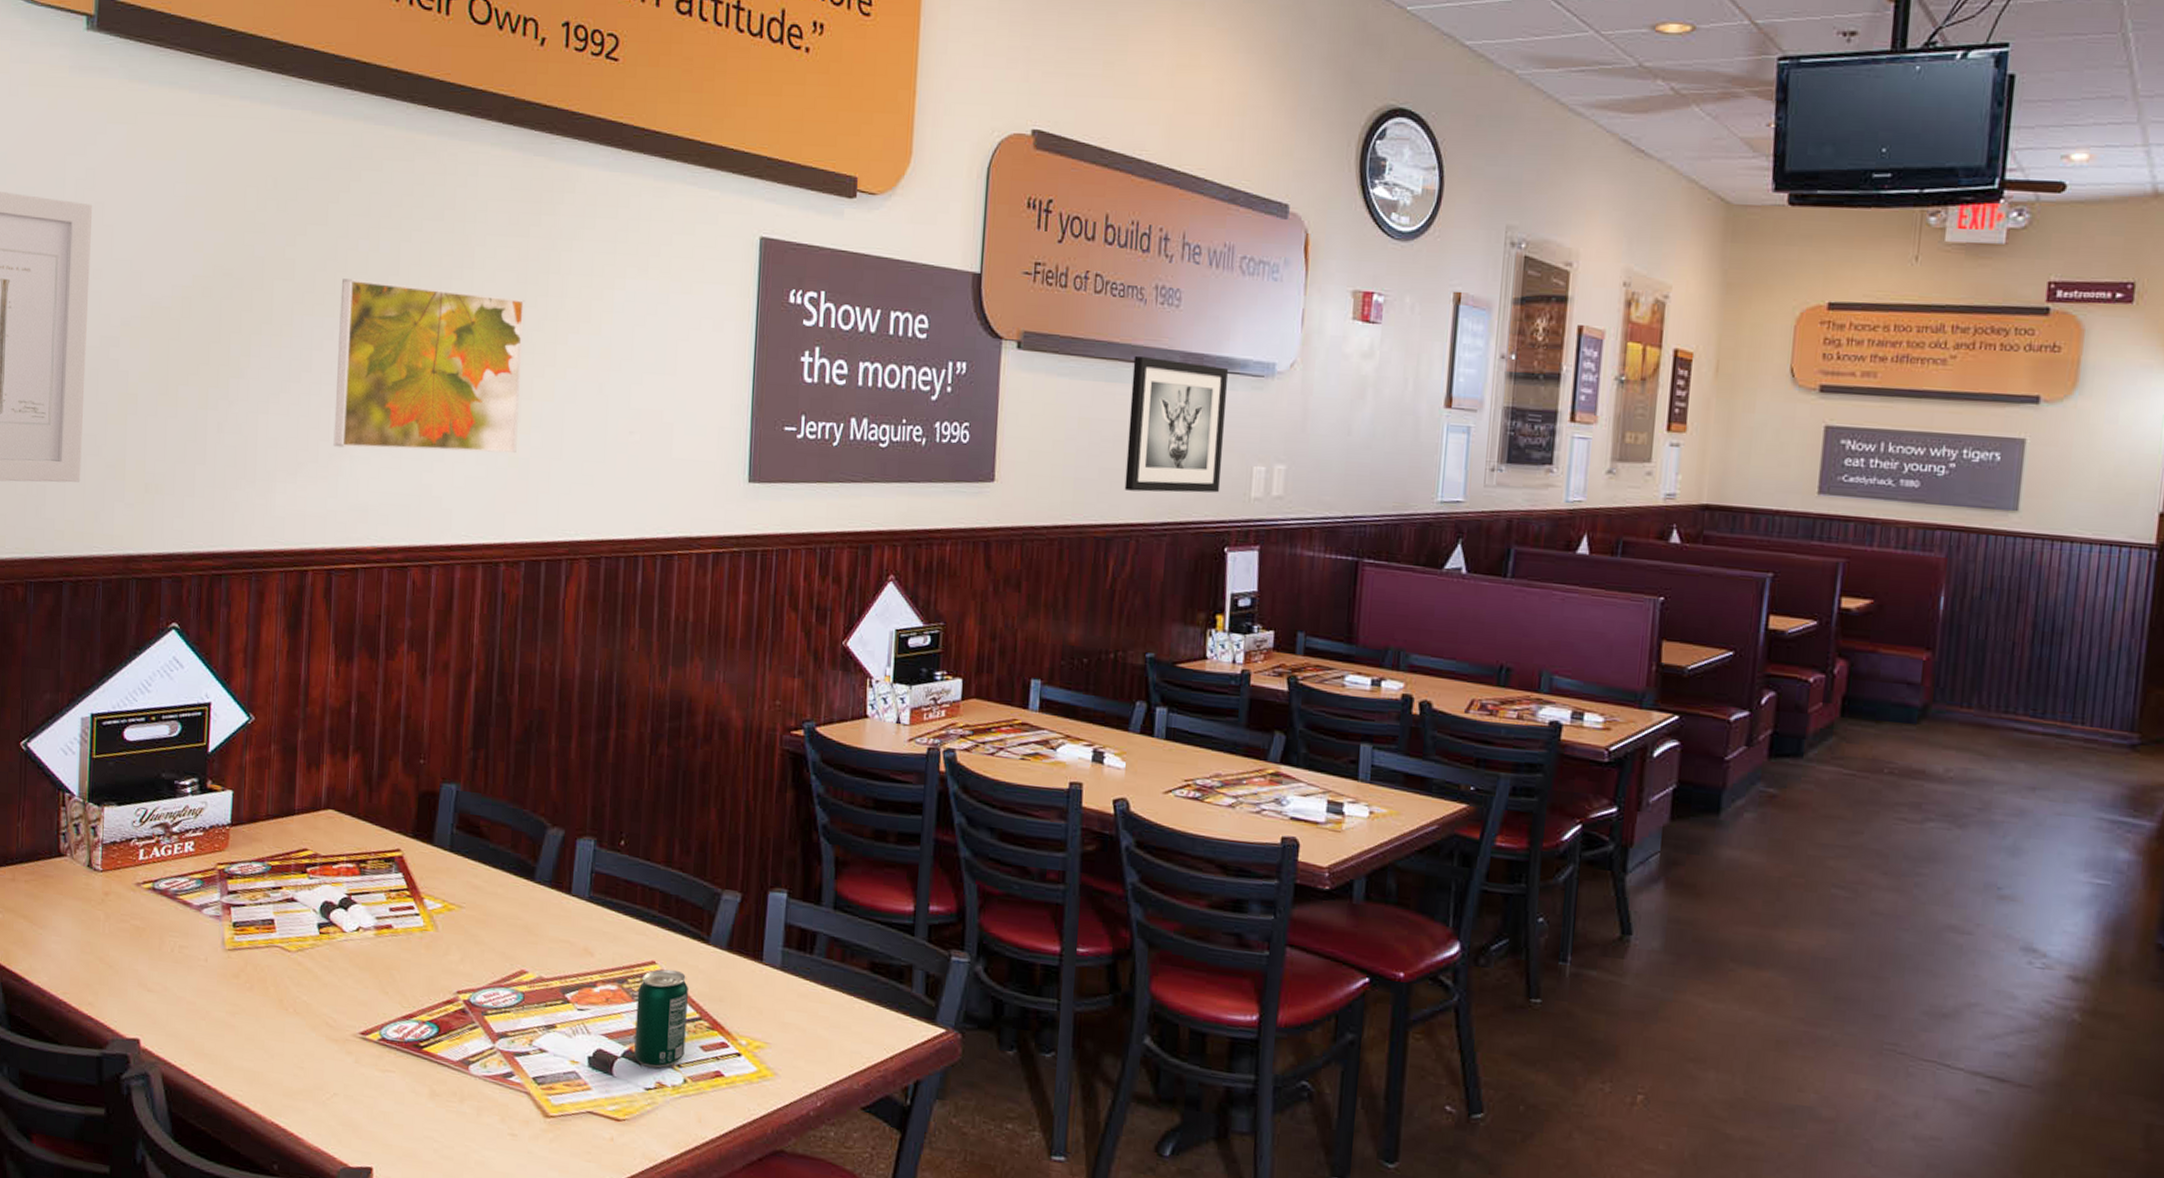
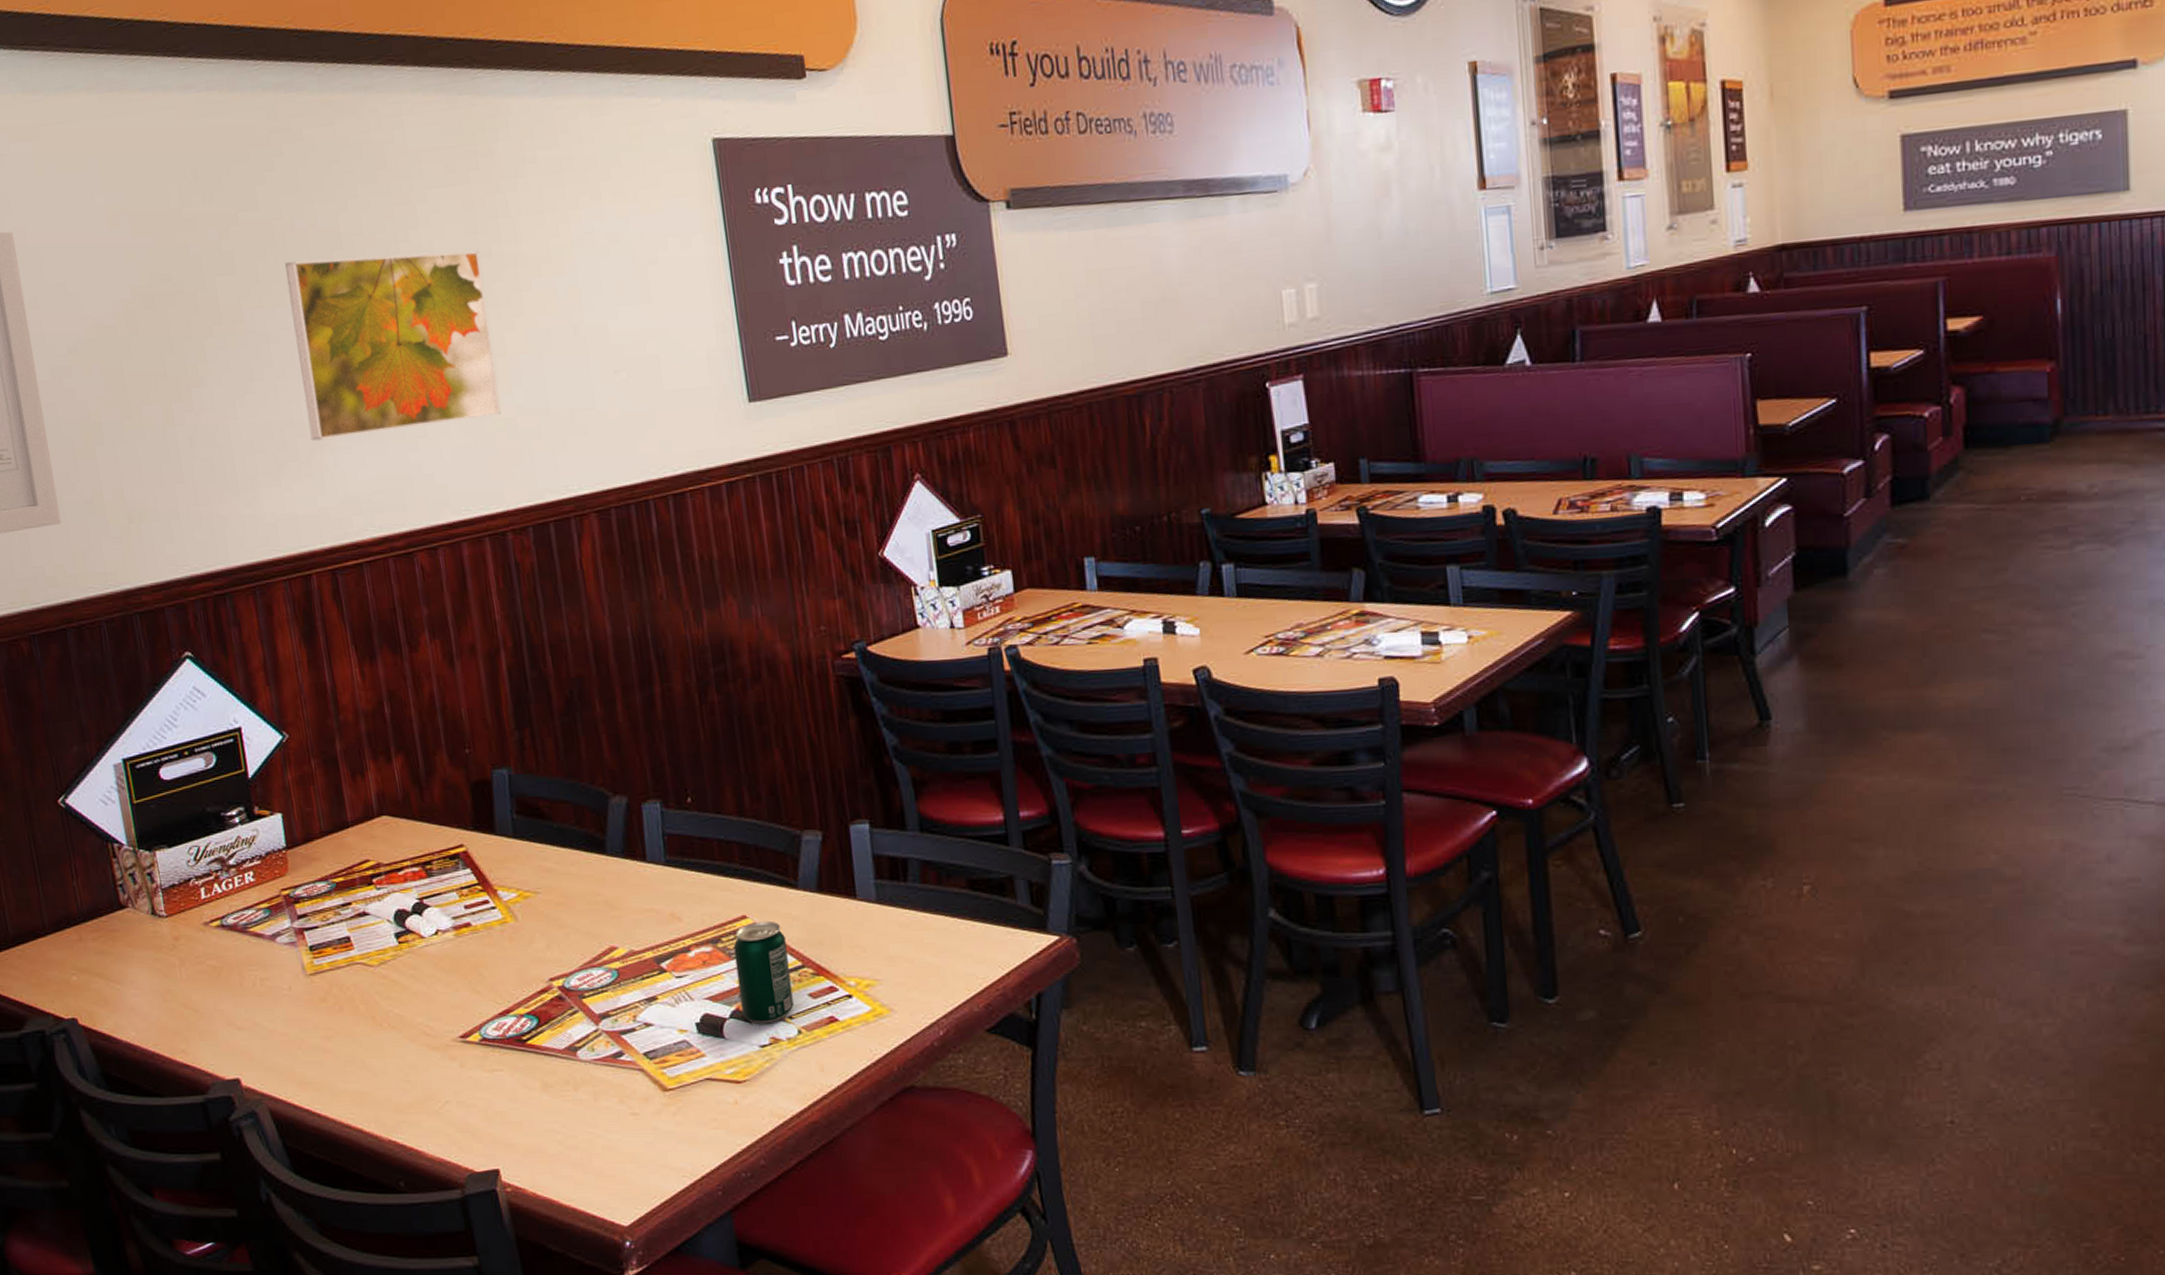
wall art: present [1124,355,1229,493] -> none [1133,189,1251,340]

